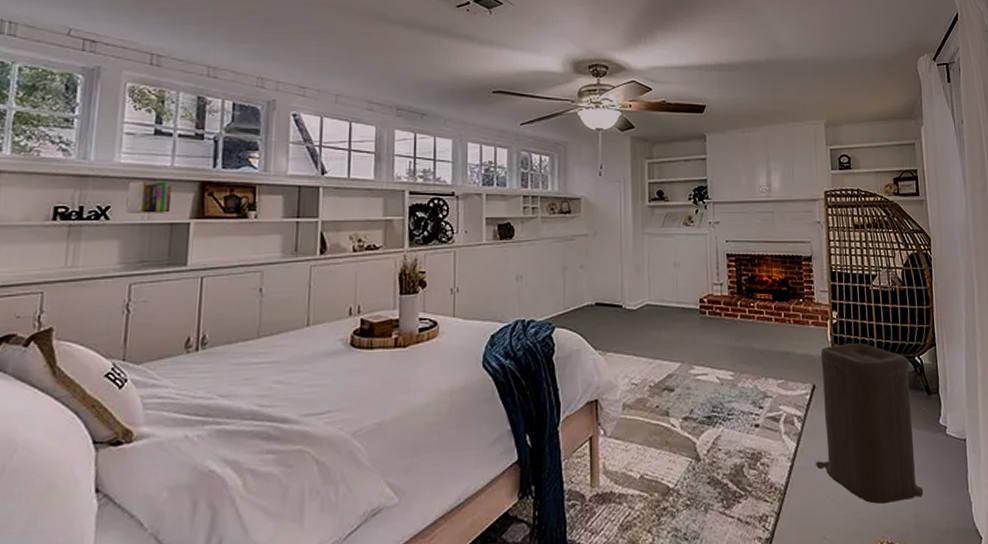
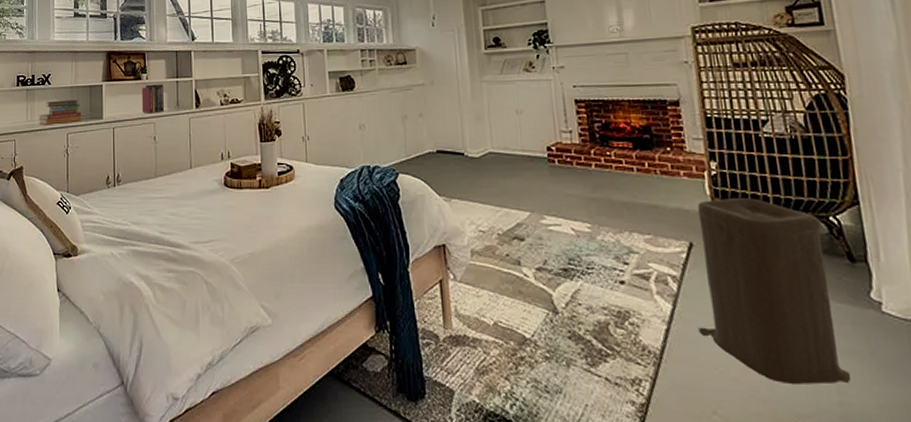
books: none [84,240,154,273] -> present [38,99,81,125]
books: present [125,181,171,214] -> none [60,52,88,79]
books: none [245,224,278,260] -> present [141,84,164,114]

